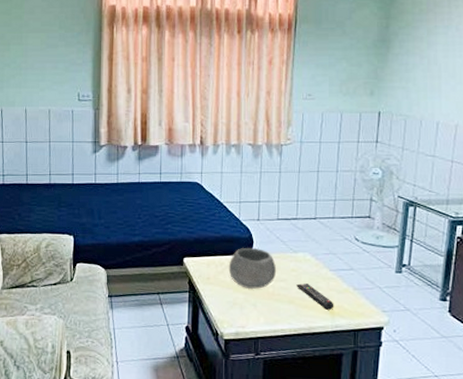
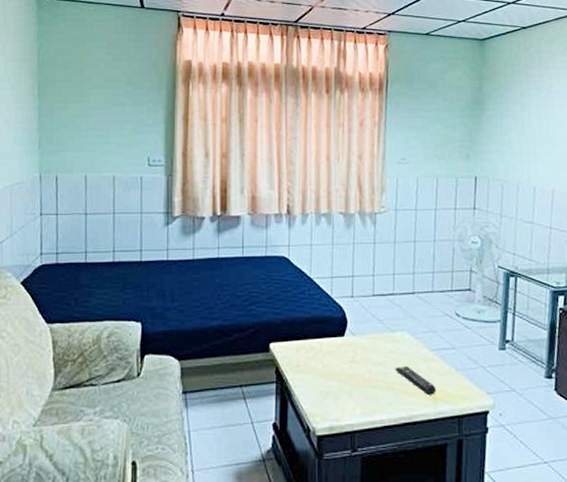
bowl: present [228,248,277,290] -> none [320,329,374,376]

